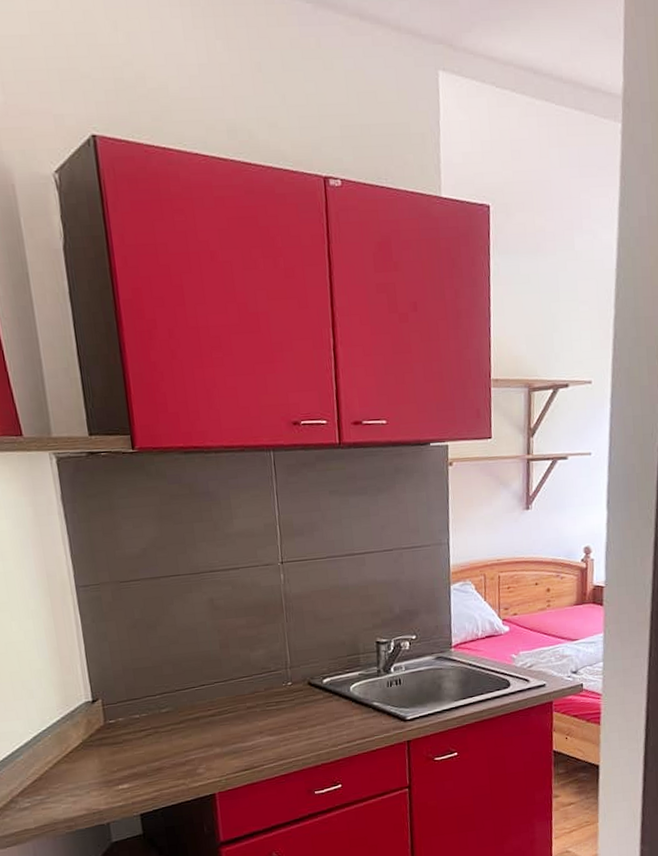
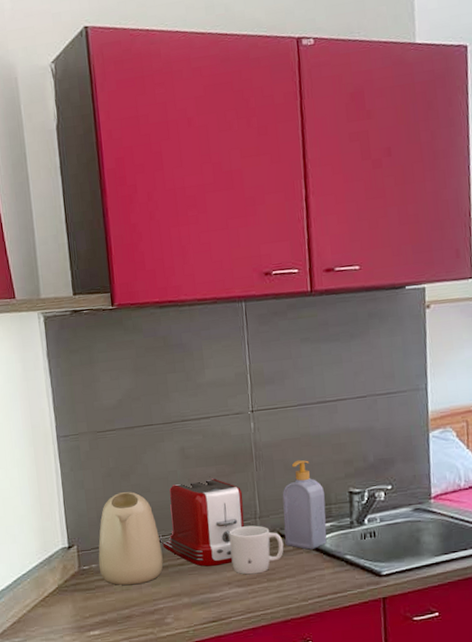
kettle: none [125,643,194,739] -> present [98,491,163,586]
toaster: none [190,628,276,717] -> present [160,477,245,567]
mug: none [260,675,315,724] -> present [228,525,284,575]
soap bottle: none [312,611,356,699] -> present [282,459,327,551]

